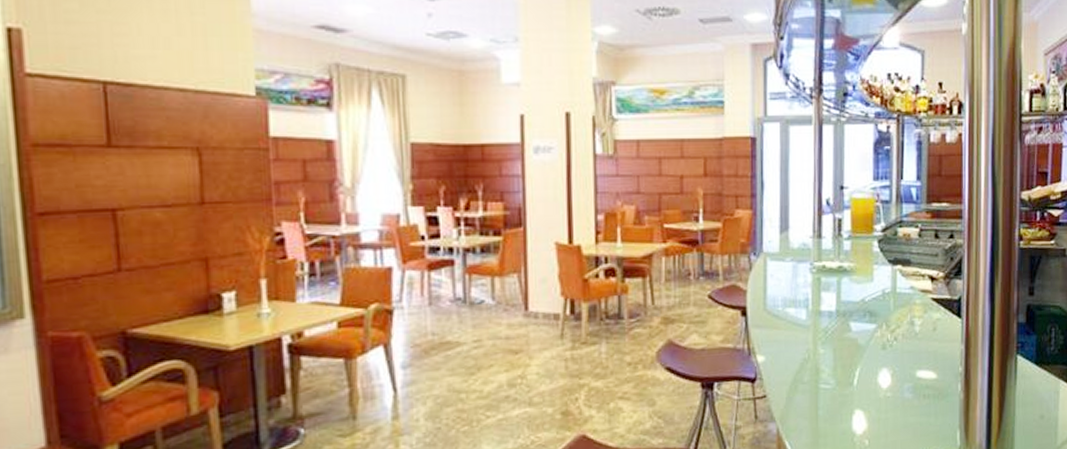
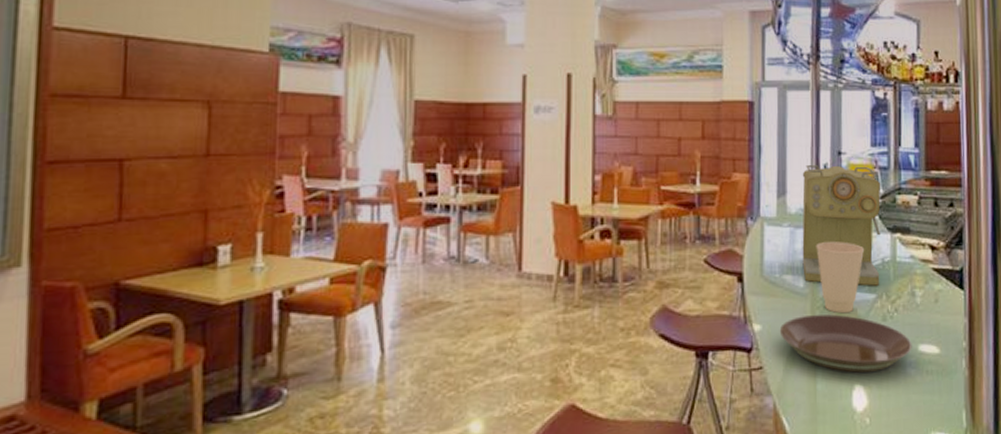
plate: none [782,344,910,399] -> present [779,314,912,373]
coffee machine: none [804,199,883,317] -> present [802,165,881,286]
cup: none [818,274,865,344] -> present [816,242,864,314]

